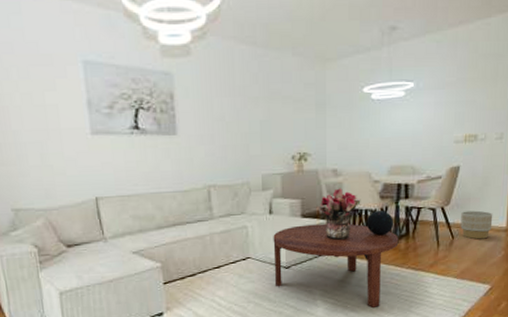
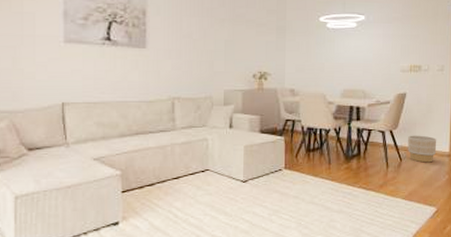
coffee table: present [273,223,399,309] -> none [231,140,351,227]
bouquet: present [319,188,361,241] -> none [277,107,316,158]
decorative sphere: present [366,210,394,236] -> none [320,130,347,155]

